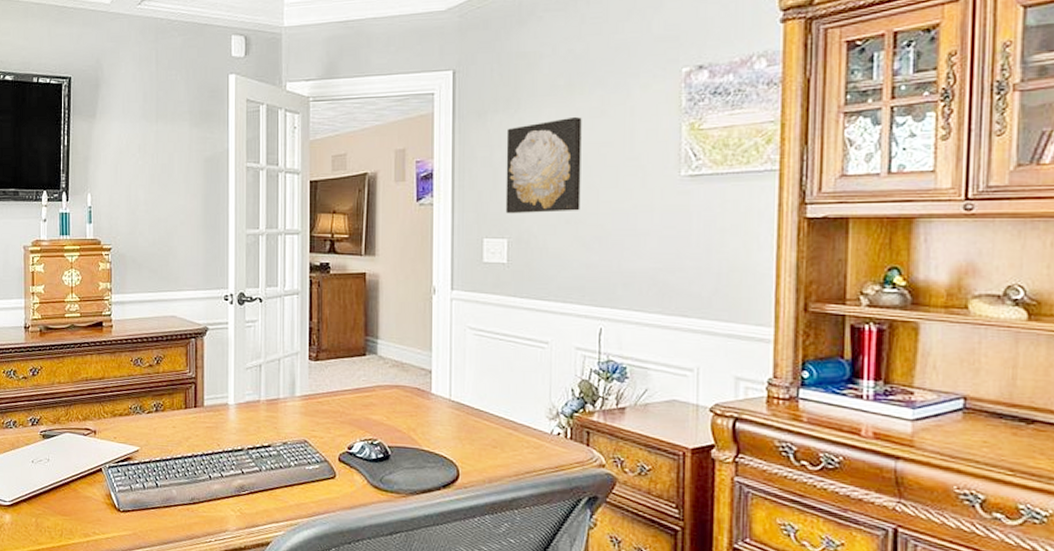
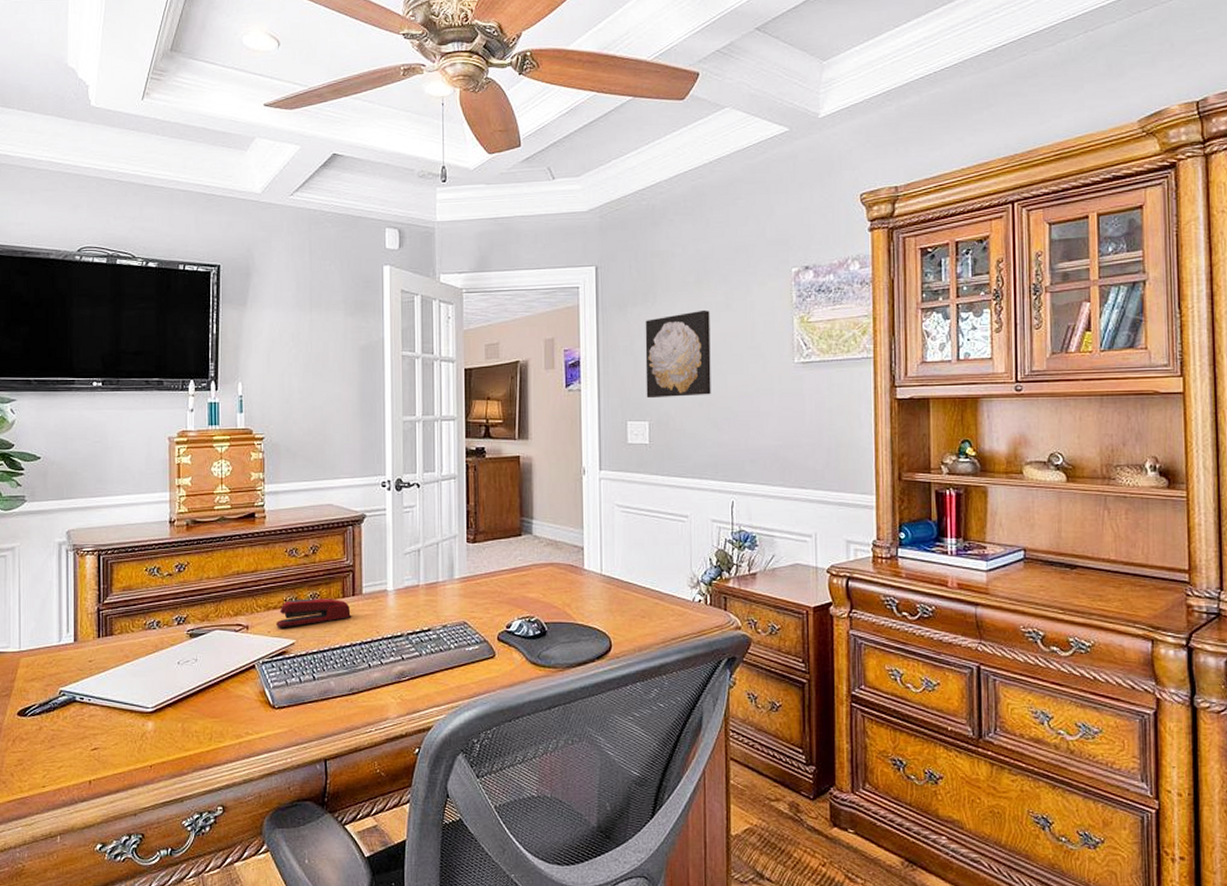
stapler: none [121,407,194,435] -> present [275,599,352,628]

